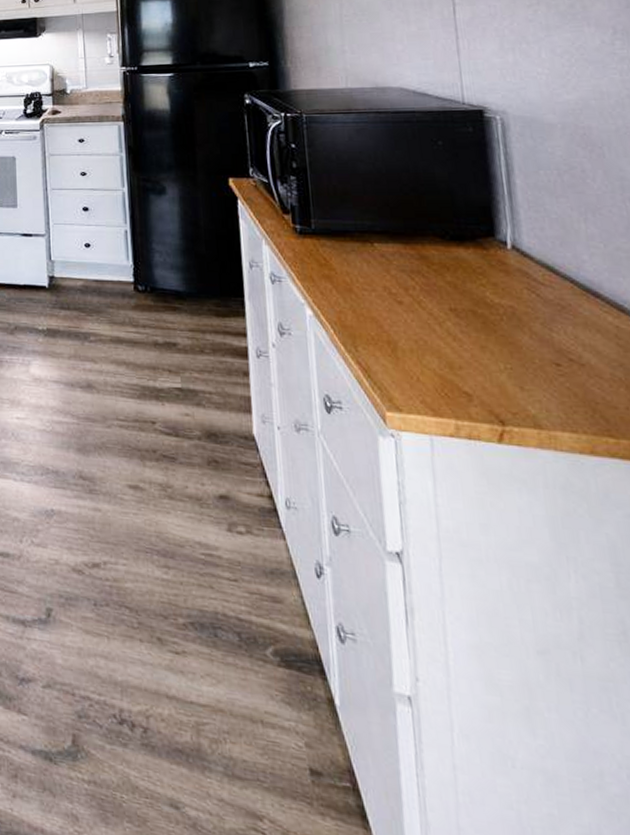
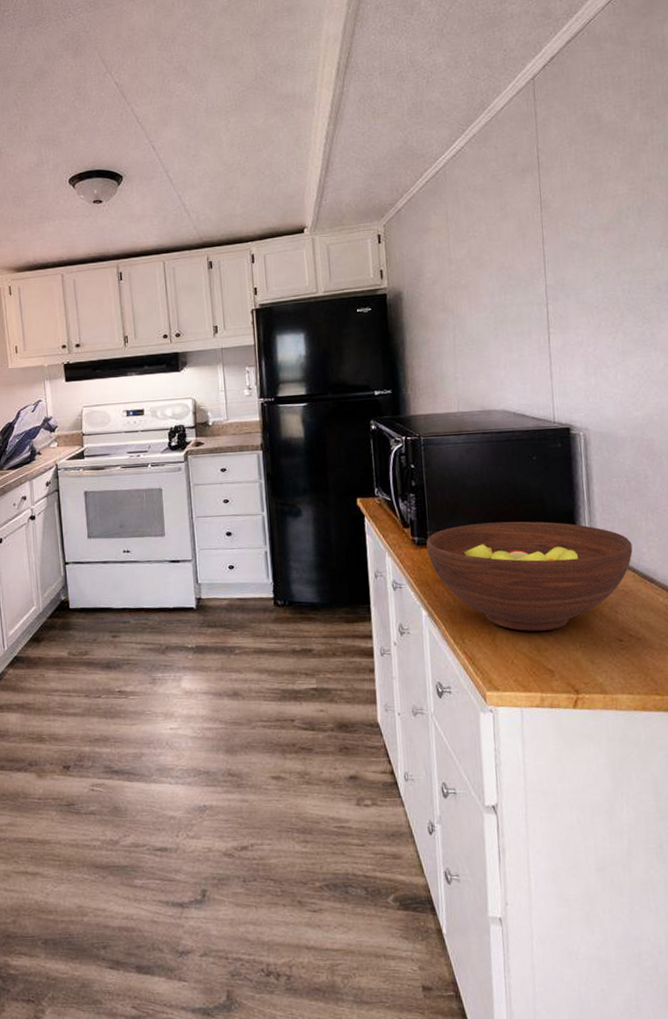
fruit bowl: none [310,213,570,345] -> present [426,521,633,631]

